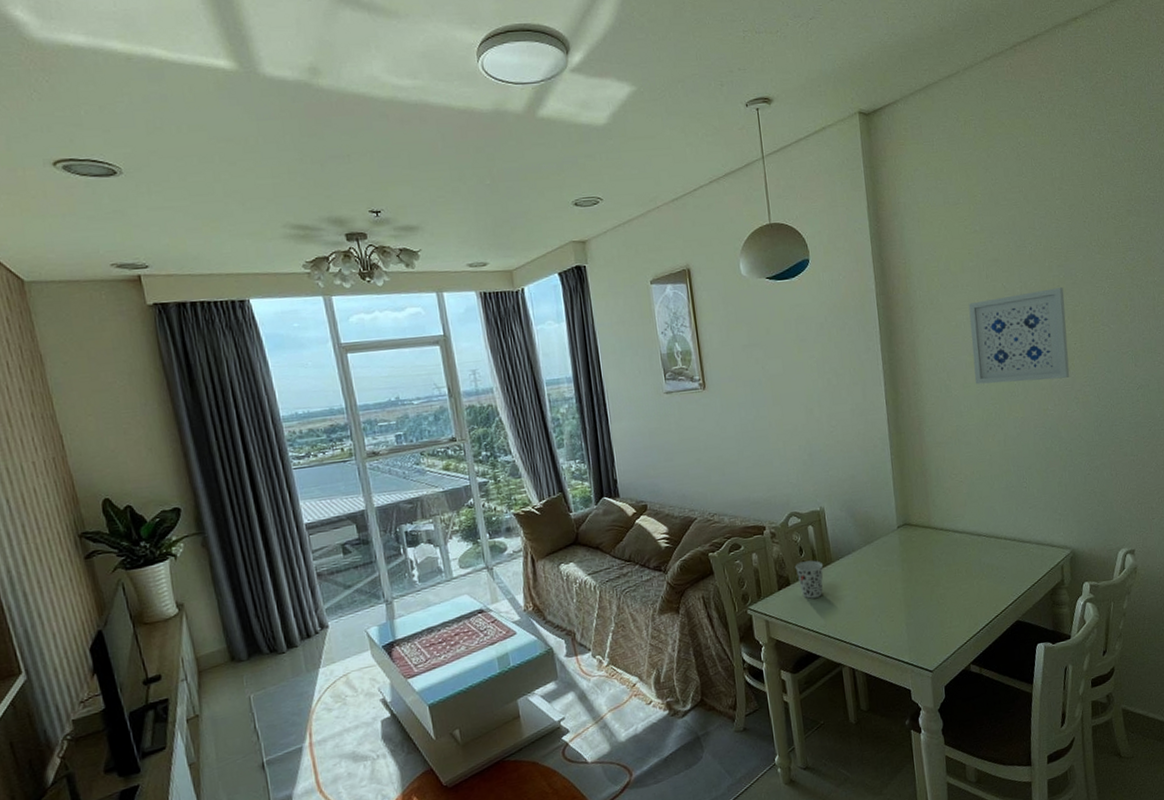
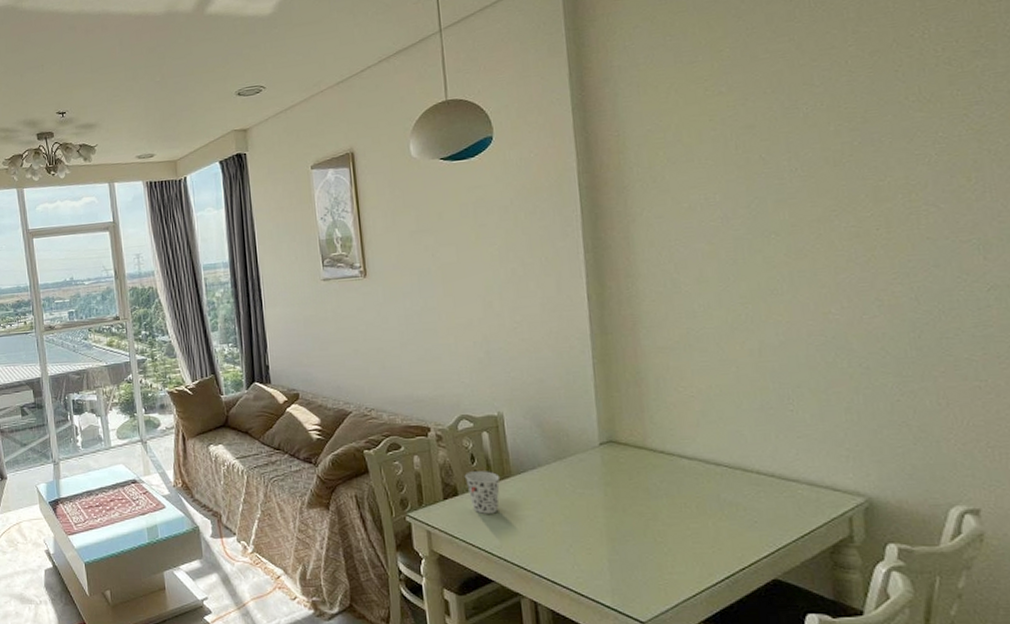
wall art: present [968,287,1070,385] -> none [708,157,868,279]

